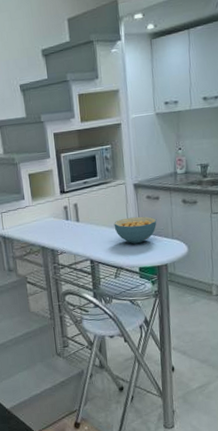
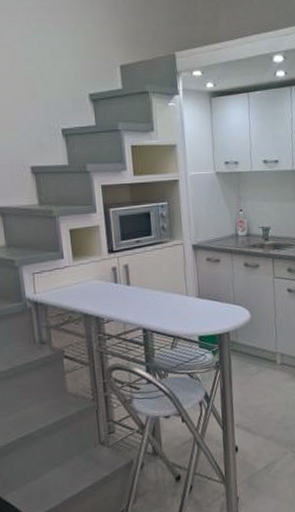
cereal bowl: present [114,216,157,244] -> none [170,280,218,310]

